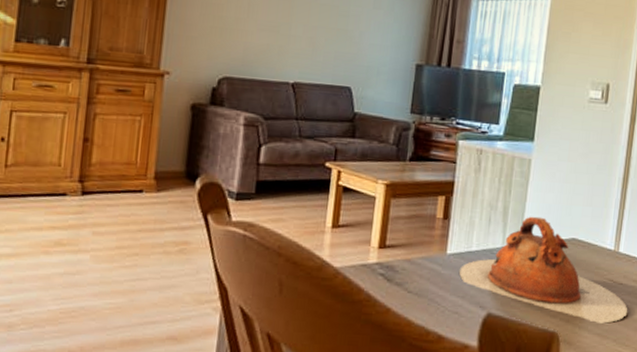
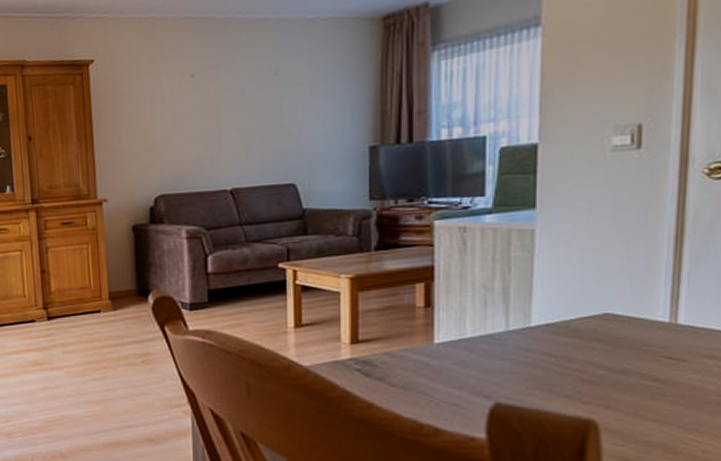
teapot: present [459,216,628,324] -> none [453,293,699,408]

